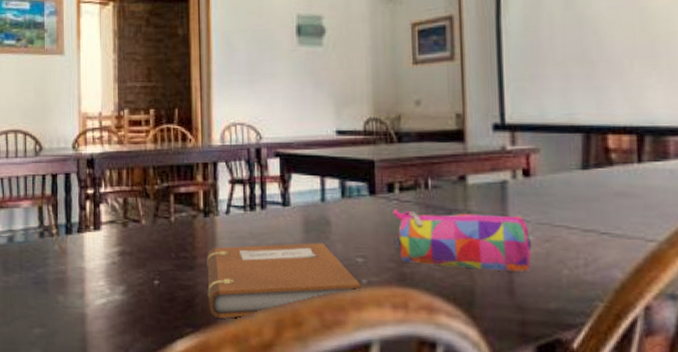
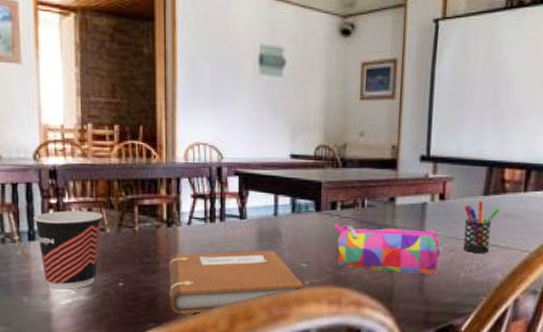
cup: none [71,201,138,288] -> present [34,210,103,290]
pen holder: none [557,176,606,244] -> present [462,201,499,253]

